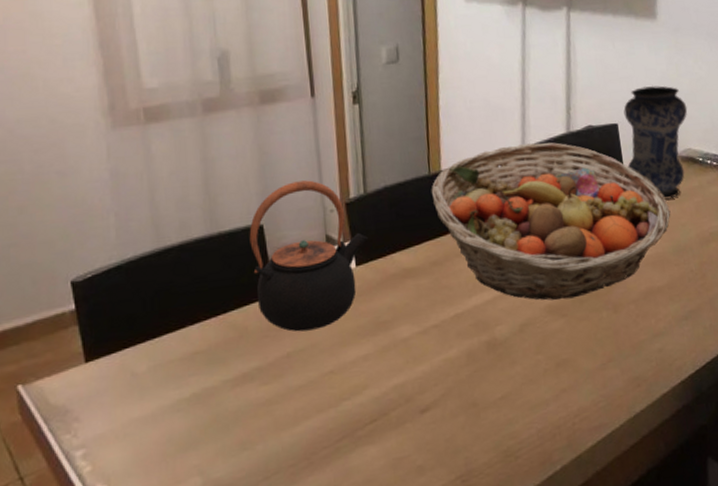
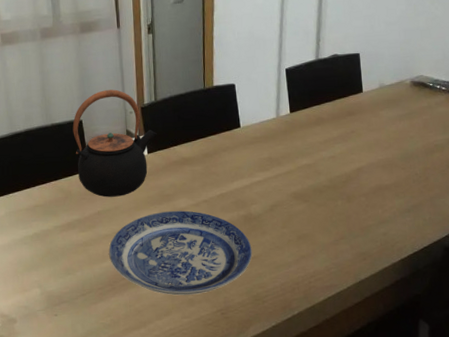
plate: none [303,341,500,463] -> present [109,210,252,296]
fruit basket: present [431,142,671,300] -> none [205,67,401,189]
vase: present [623,85,688,200] -> none [365,22,422,116]

